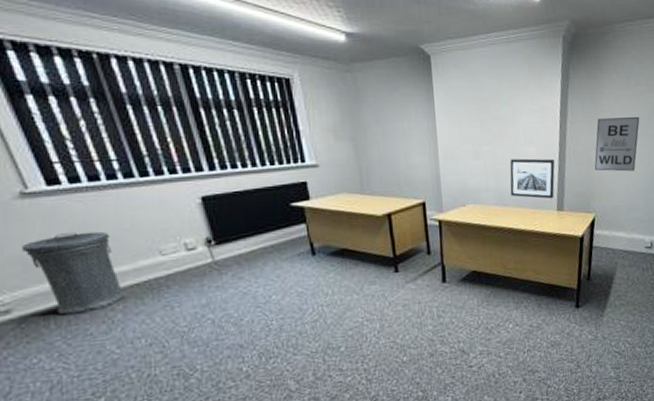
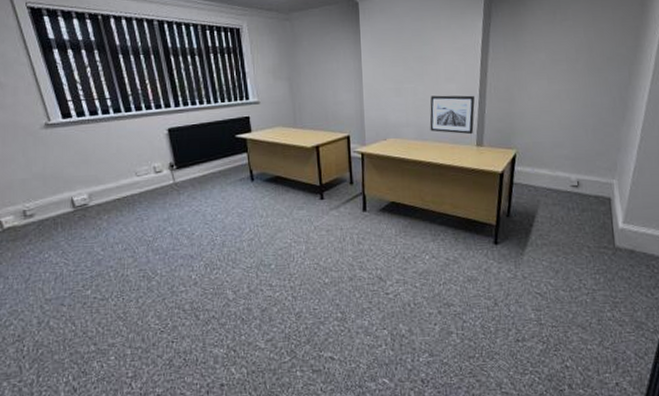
trash can: present [22,231,127,315] -> none [44,155,111,221]
wall art: present [594,116,640,172] -> none [516,51,567,108]

